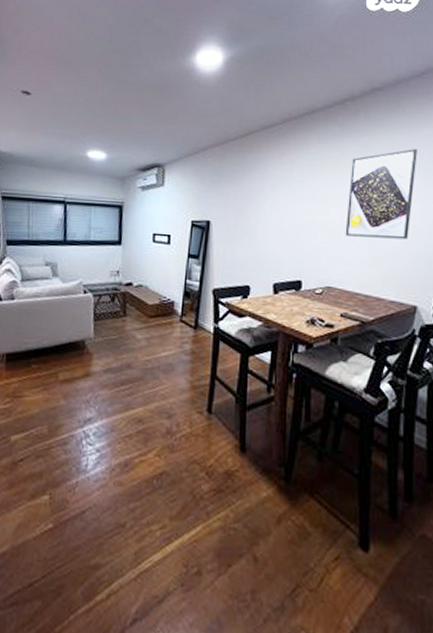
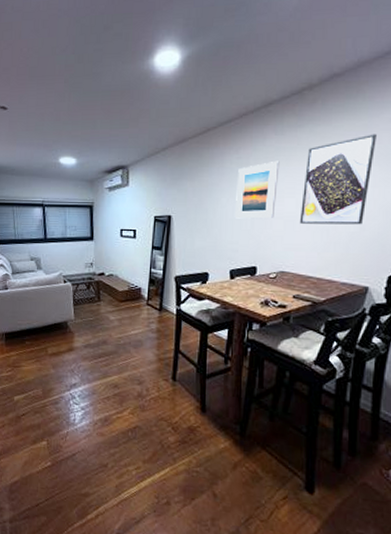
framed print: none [278,169,324,229] -> present [234,160,280,219]

